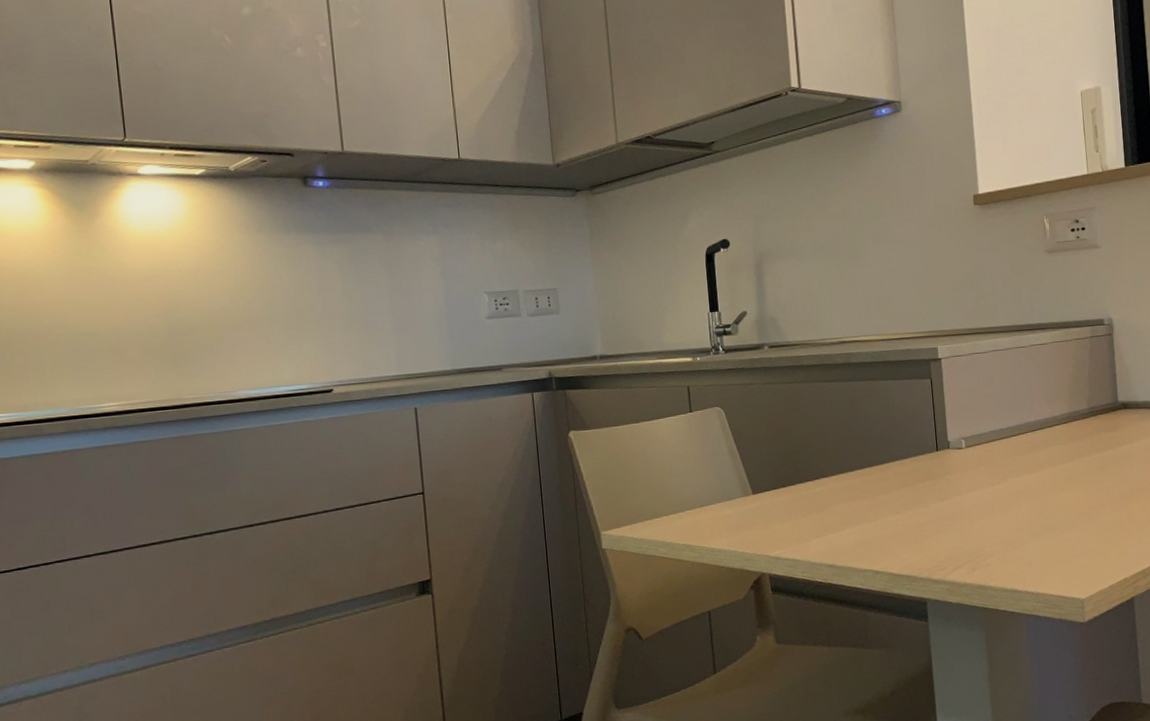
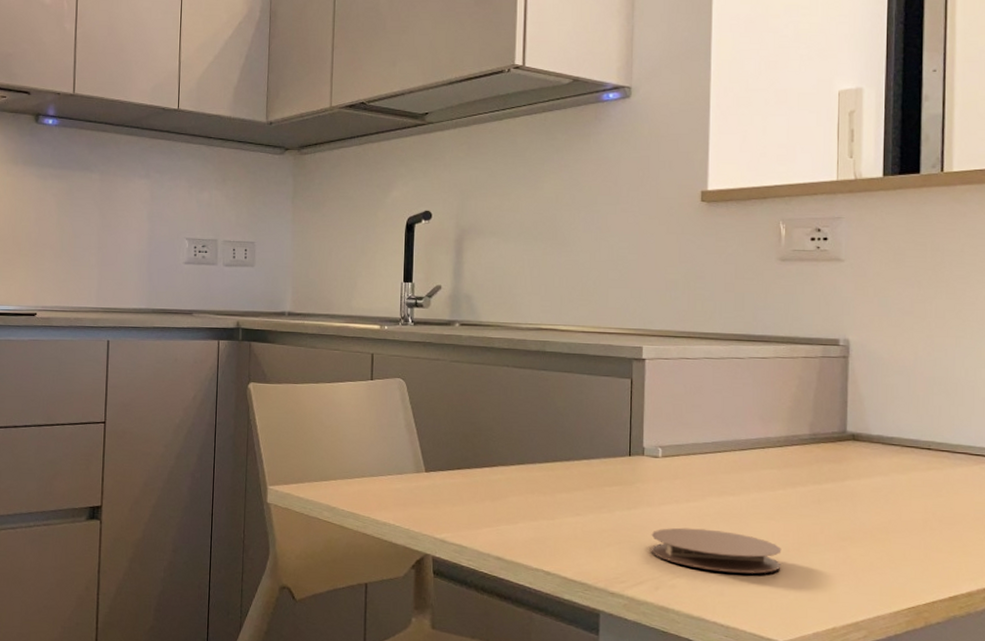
coaster: none [963,507,1077,545] -> present [651,527,782,574]

